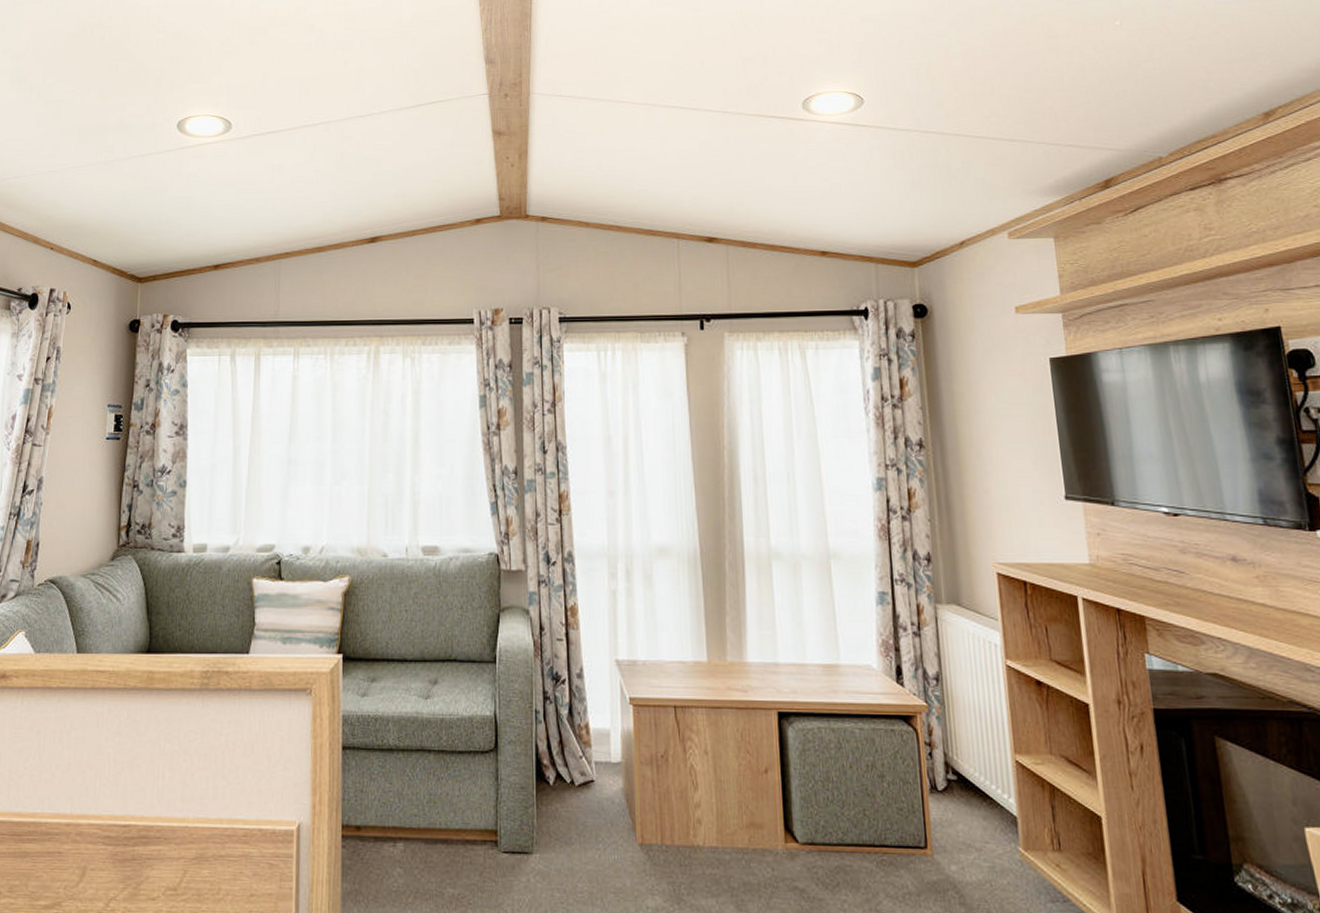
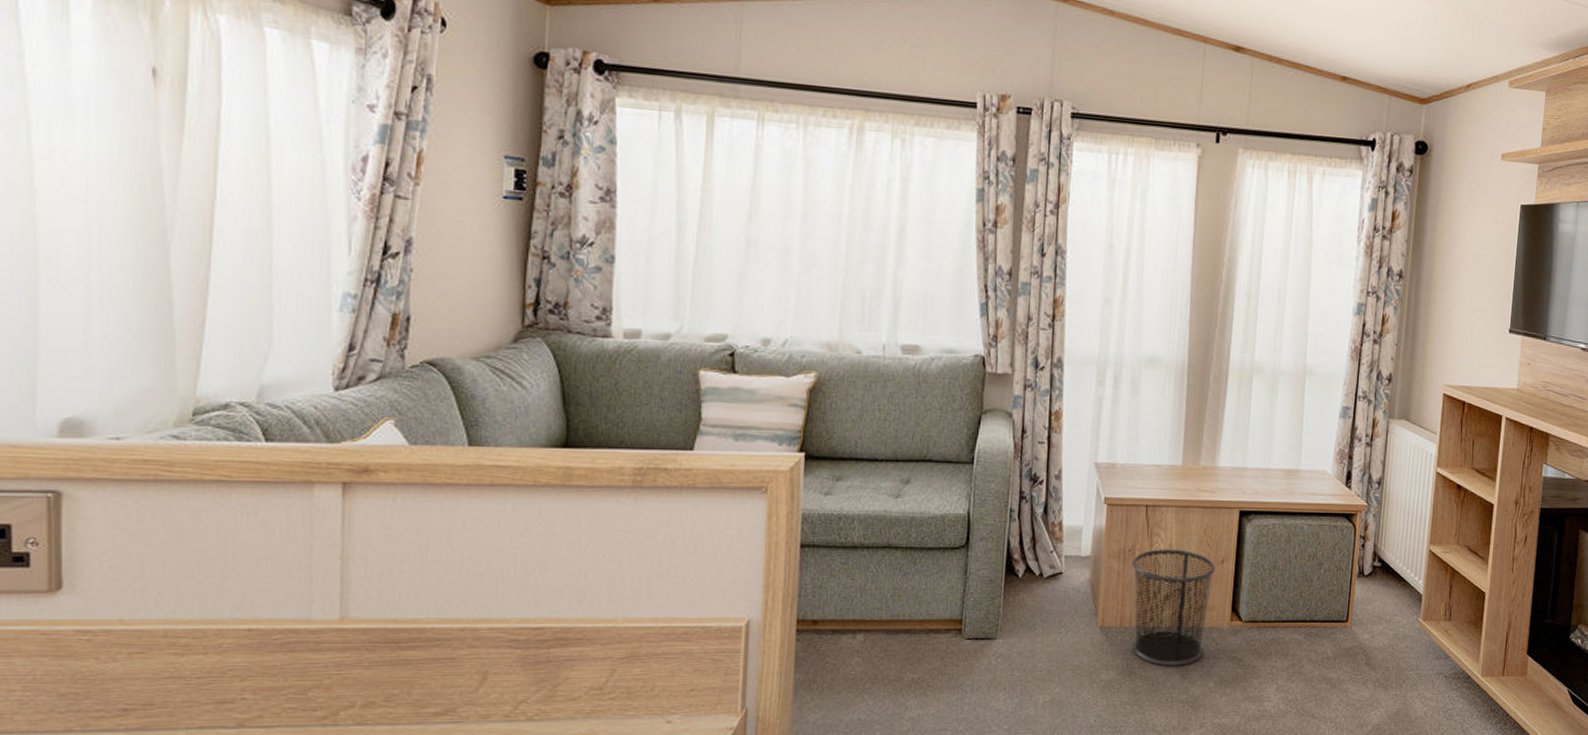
waste bin: none [666,755,759,894] -> present [1131,549,1215,666]

